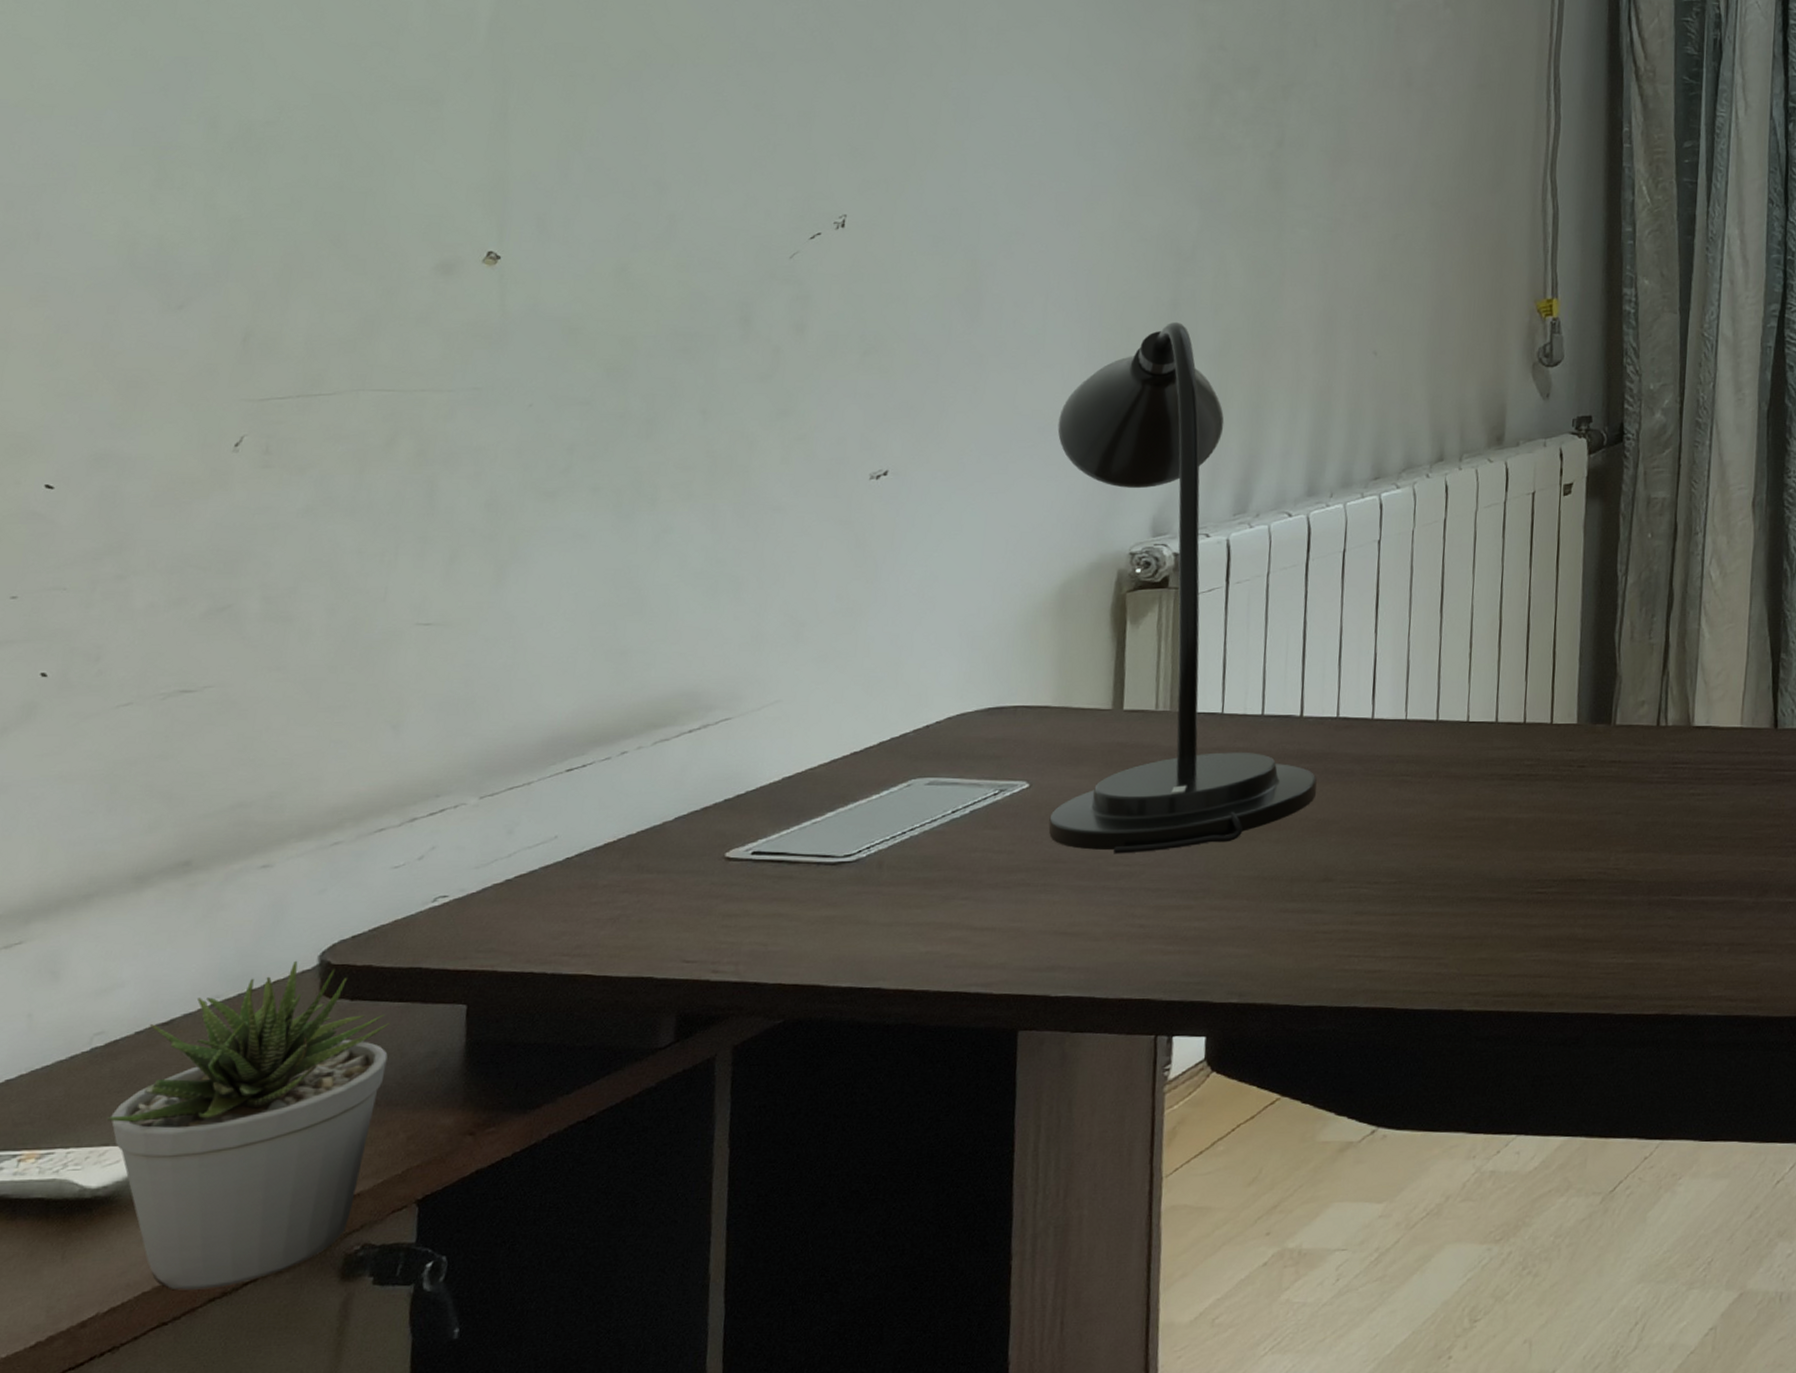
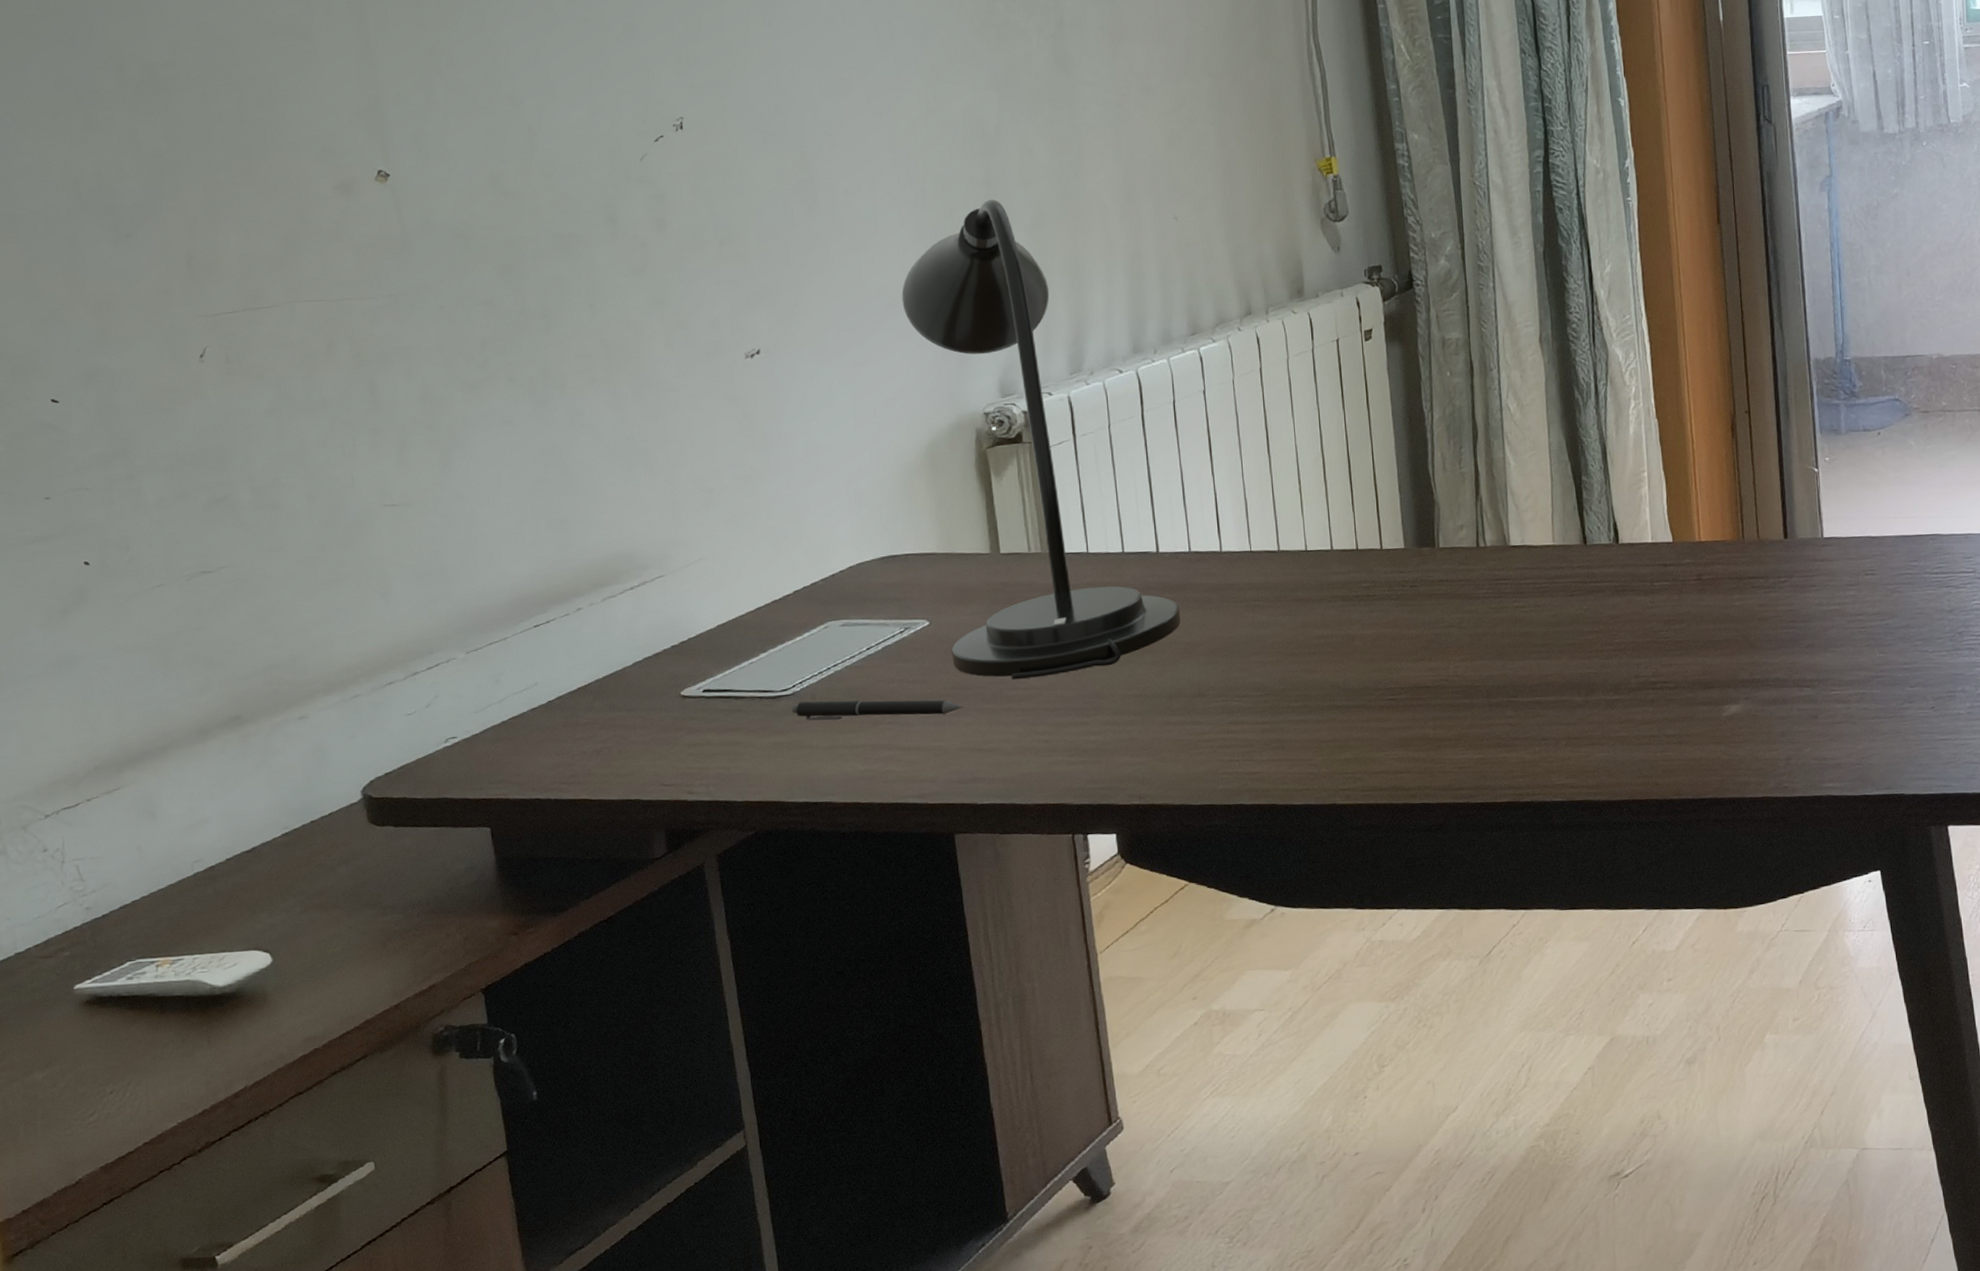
potted plant: present [106,960,391,1290] -> none [218,795,435,1066]
pen: none [852,869,1053,893] -> present [791,699,963,721]

